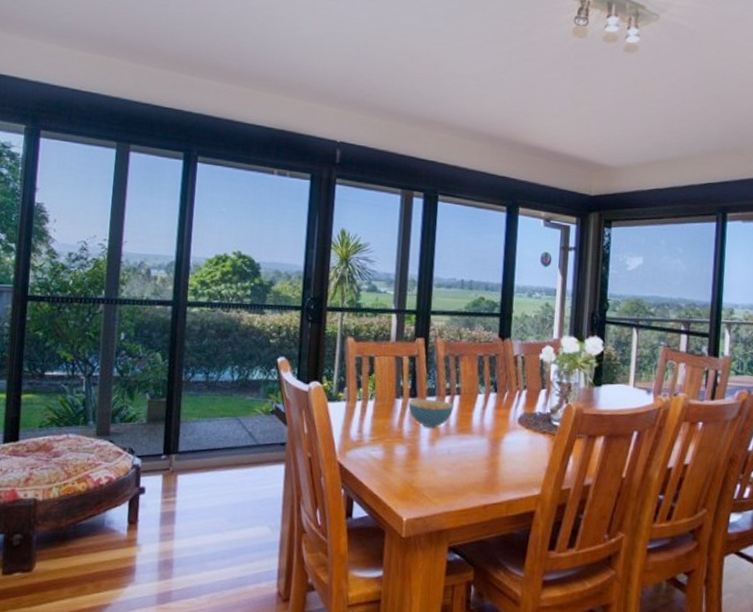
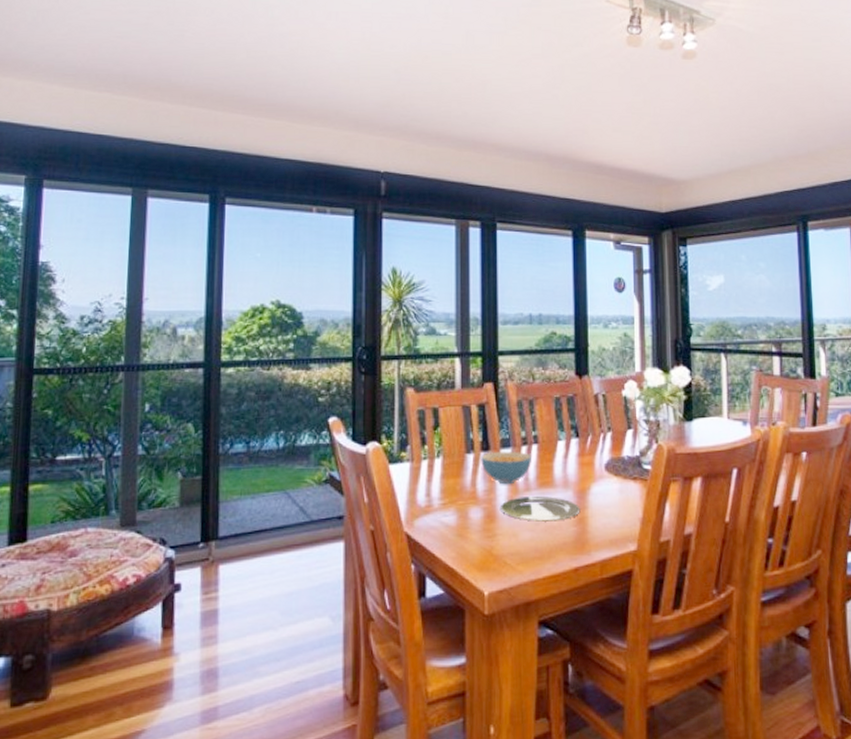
plate: none [423,440,493,464] -> present [501,497,580,522]

